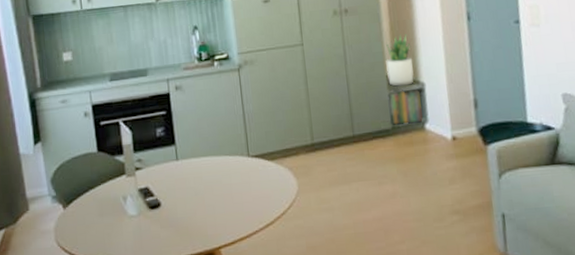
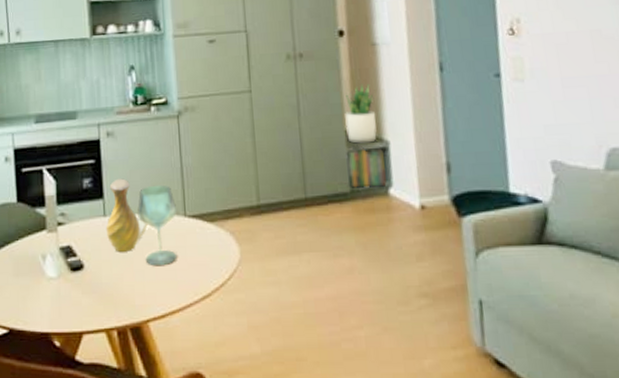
vase: none [178,126,216,191] -> present [105,178,148,252]
wine glass: none [206,130,242,201] -> present [137,184,176,266]

